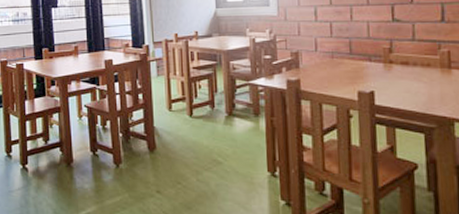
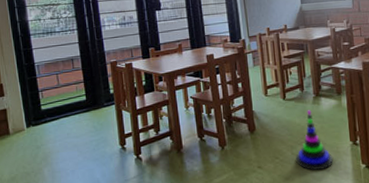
stacking toy: none [201,131,246,202] -> present [296,110,333,170]

